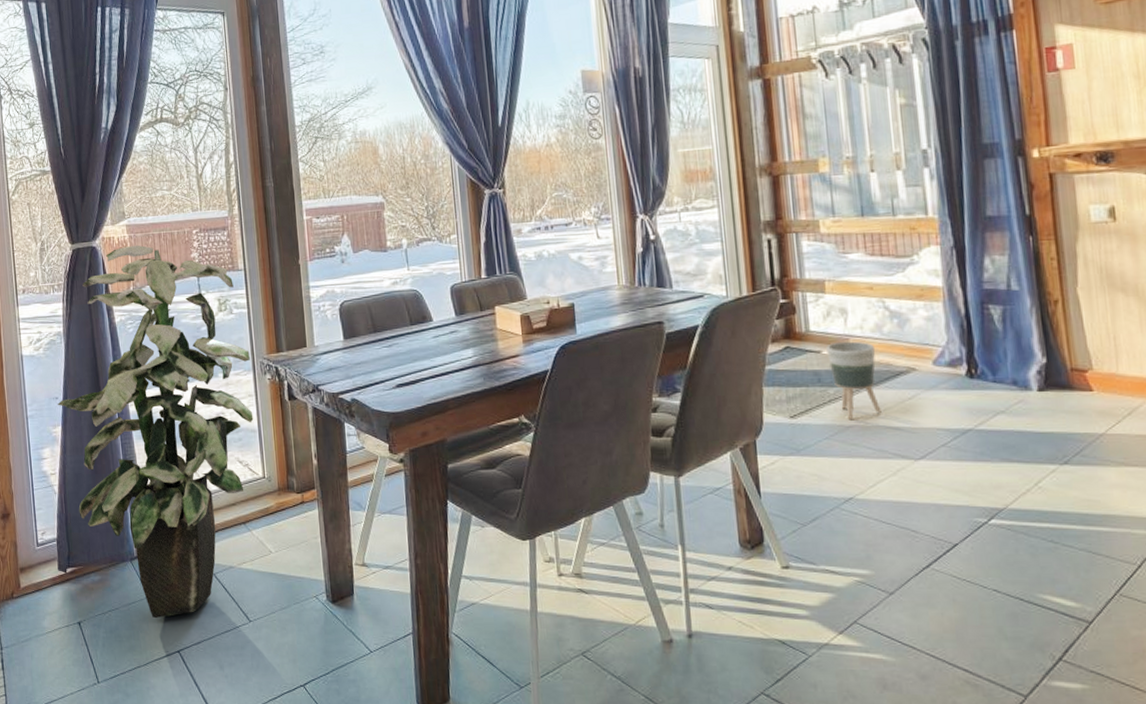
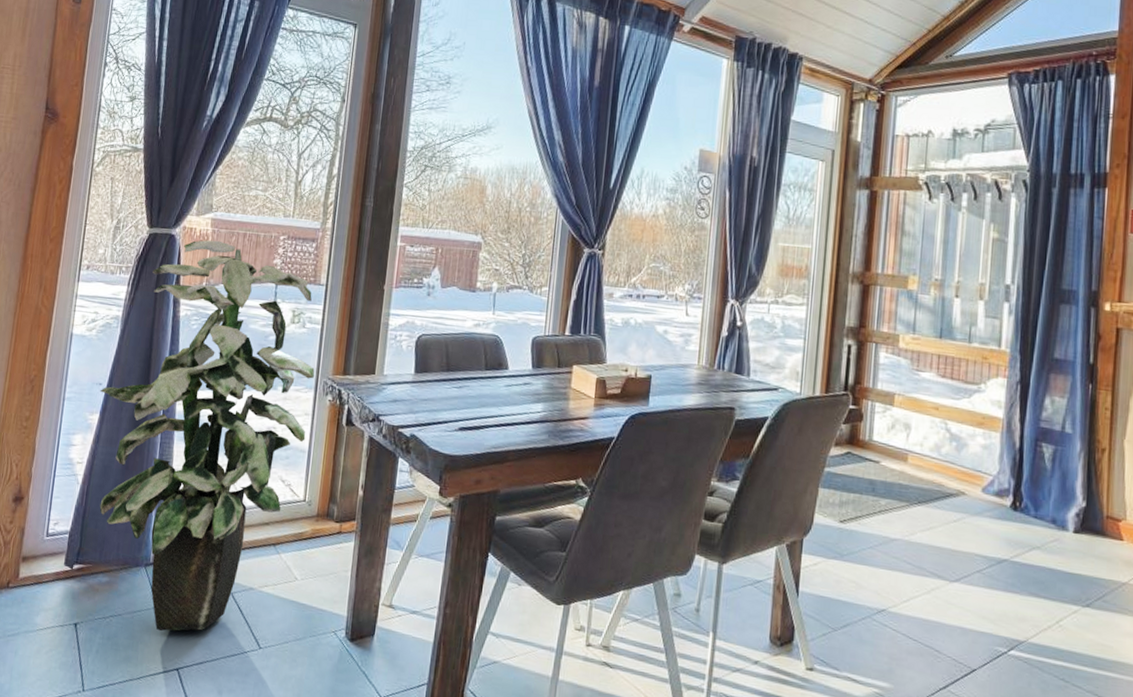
planter: present [826,341,882,421] -> none [885,455,931,534]

